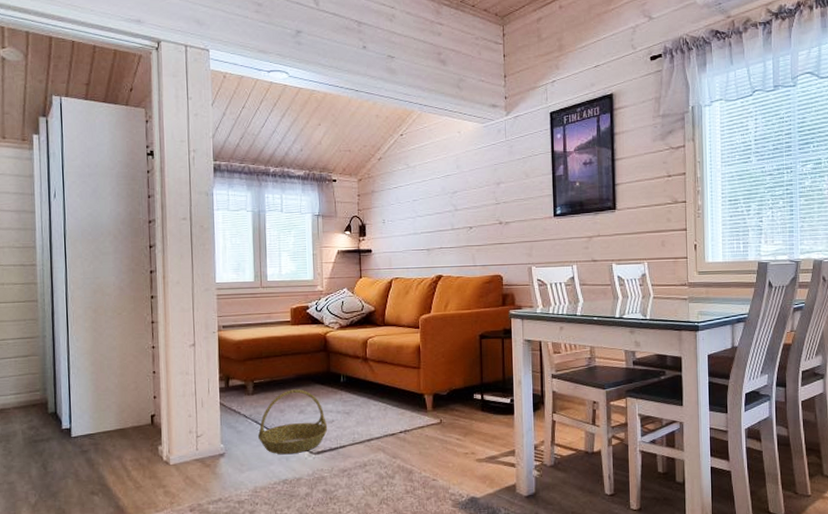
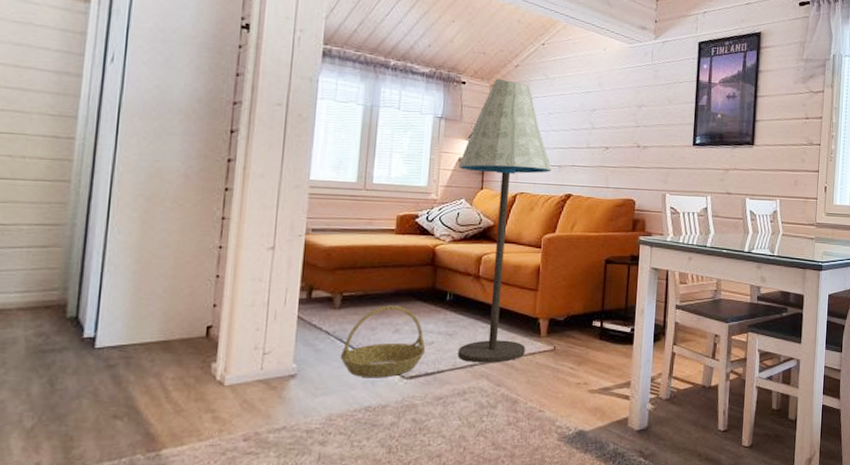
floor lamp: none [338,172,421,438] -> present [457,78,552,363]

